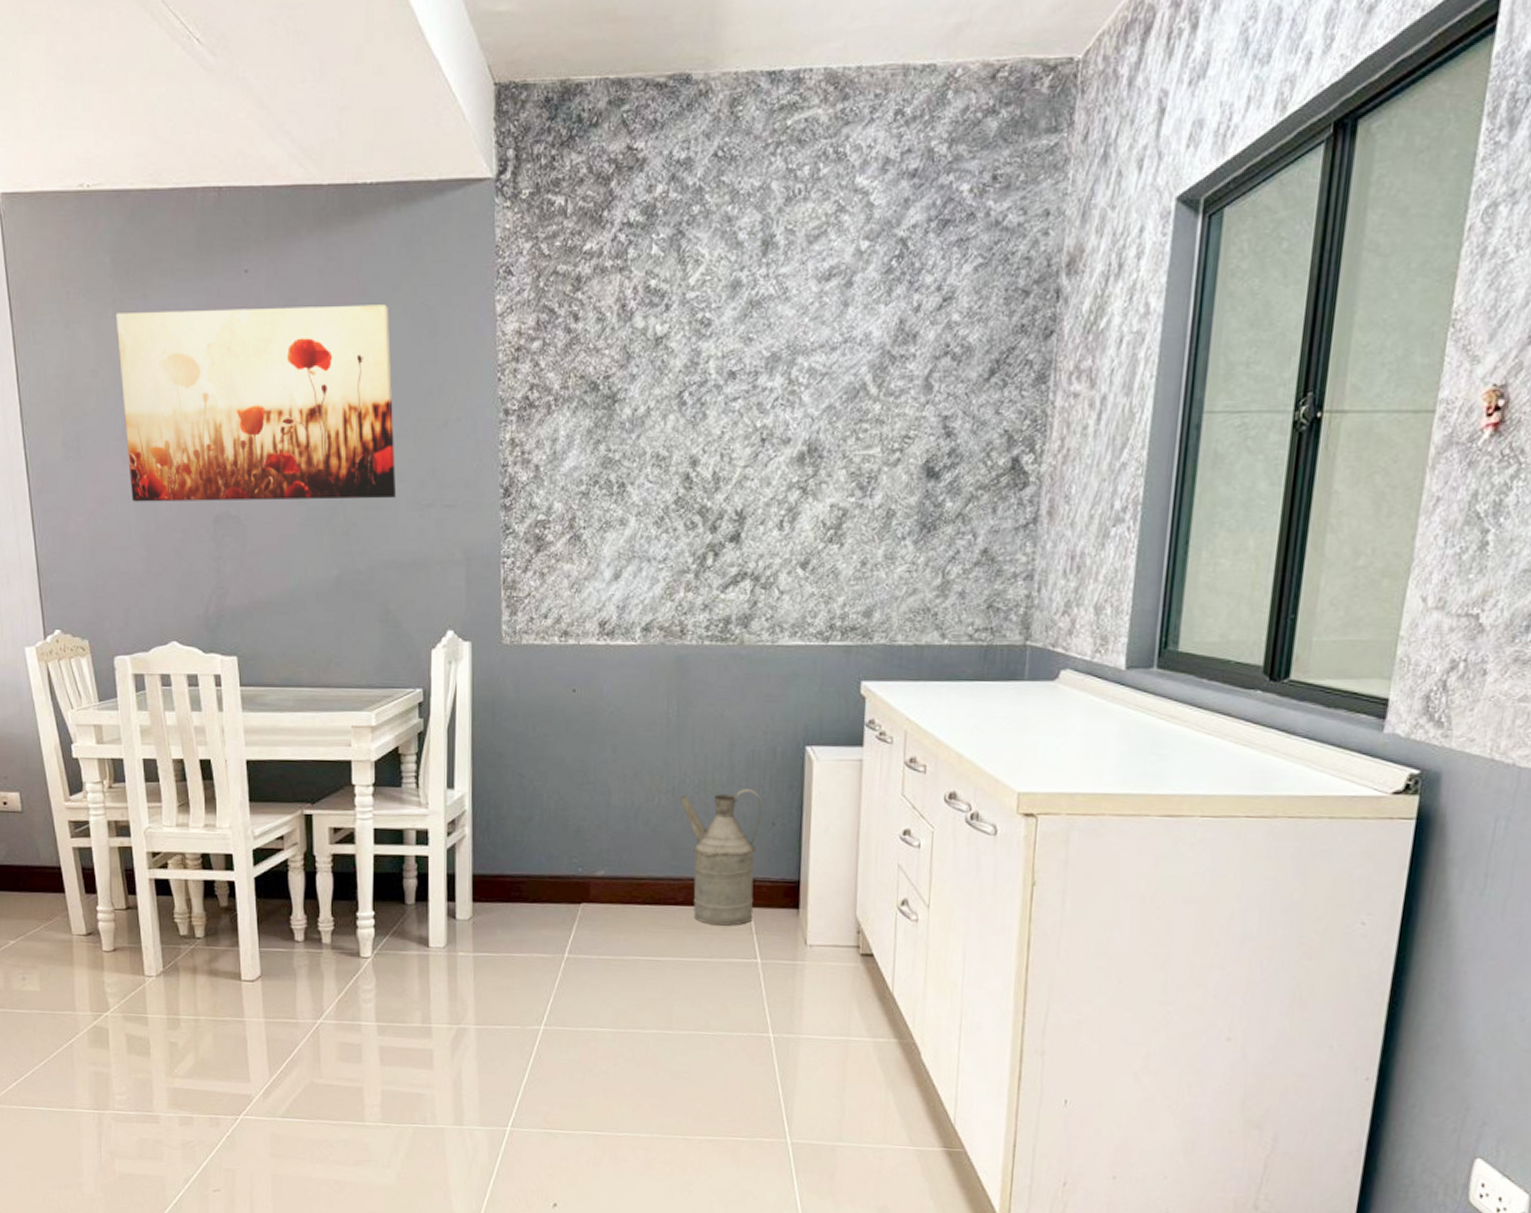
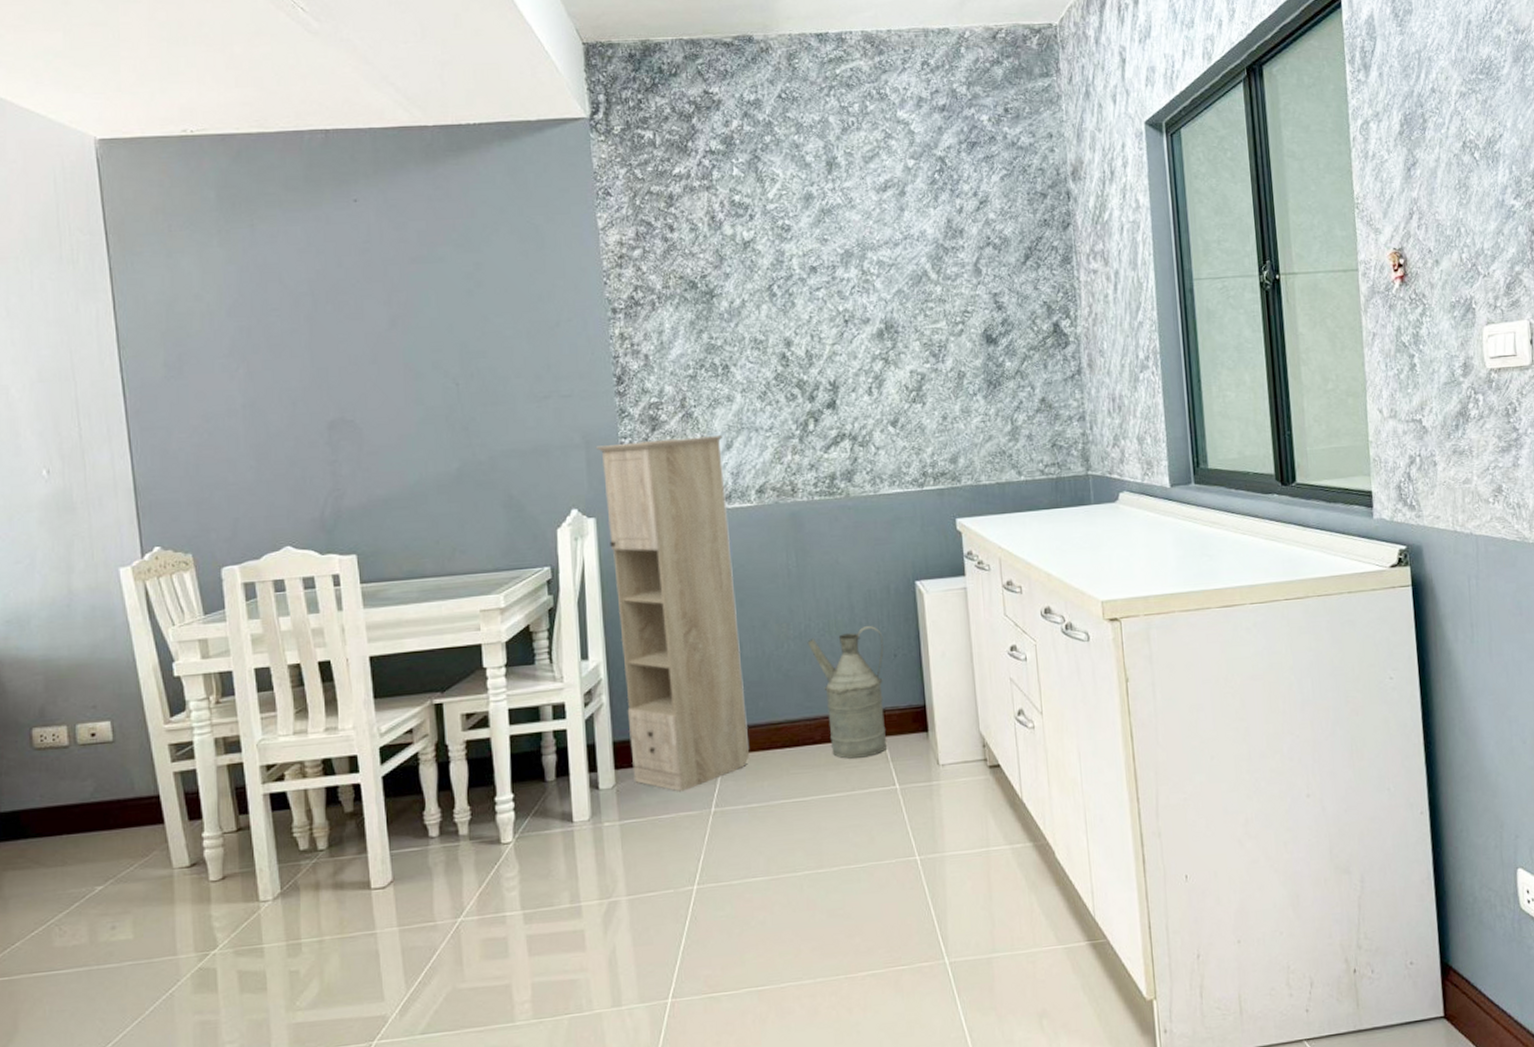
wall art: present [115,304,397,502] -> none [221,224,514,415]
storage cabinet: none [476,561,611,933] -> present [595,435,750,792]

